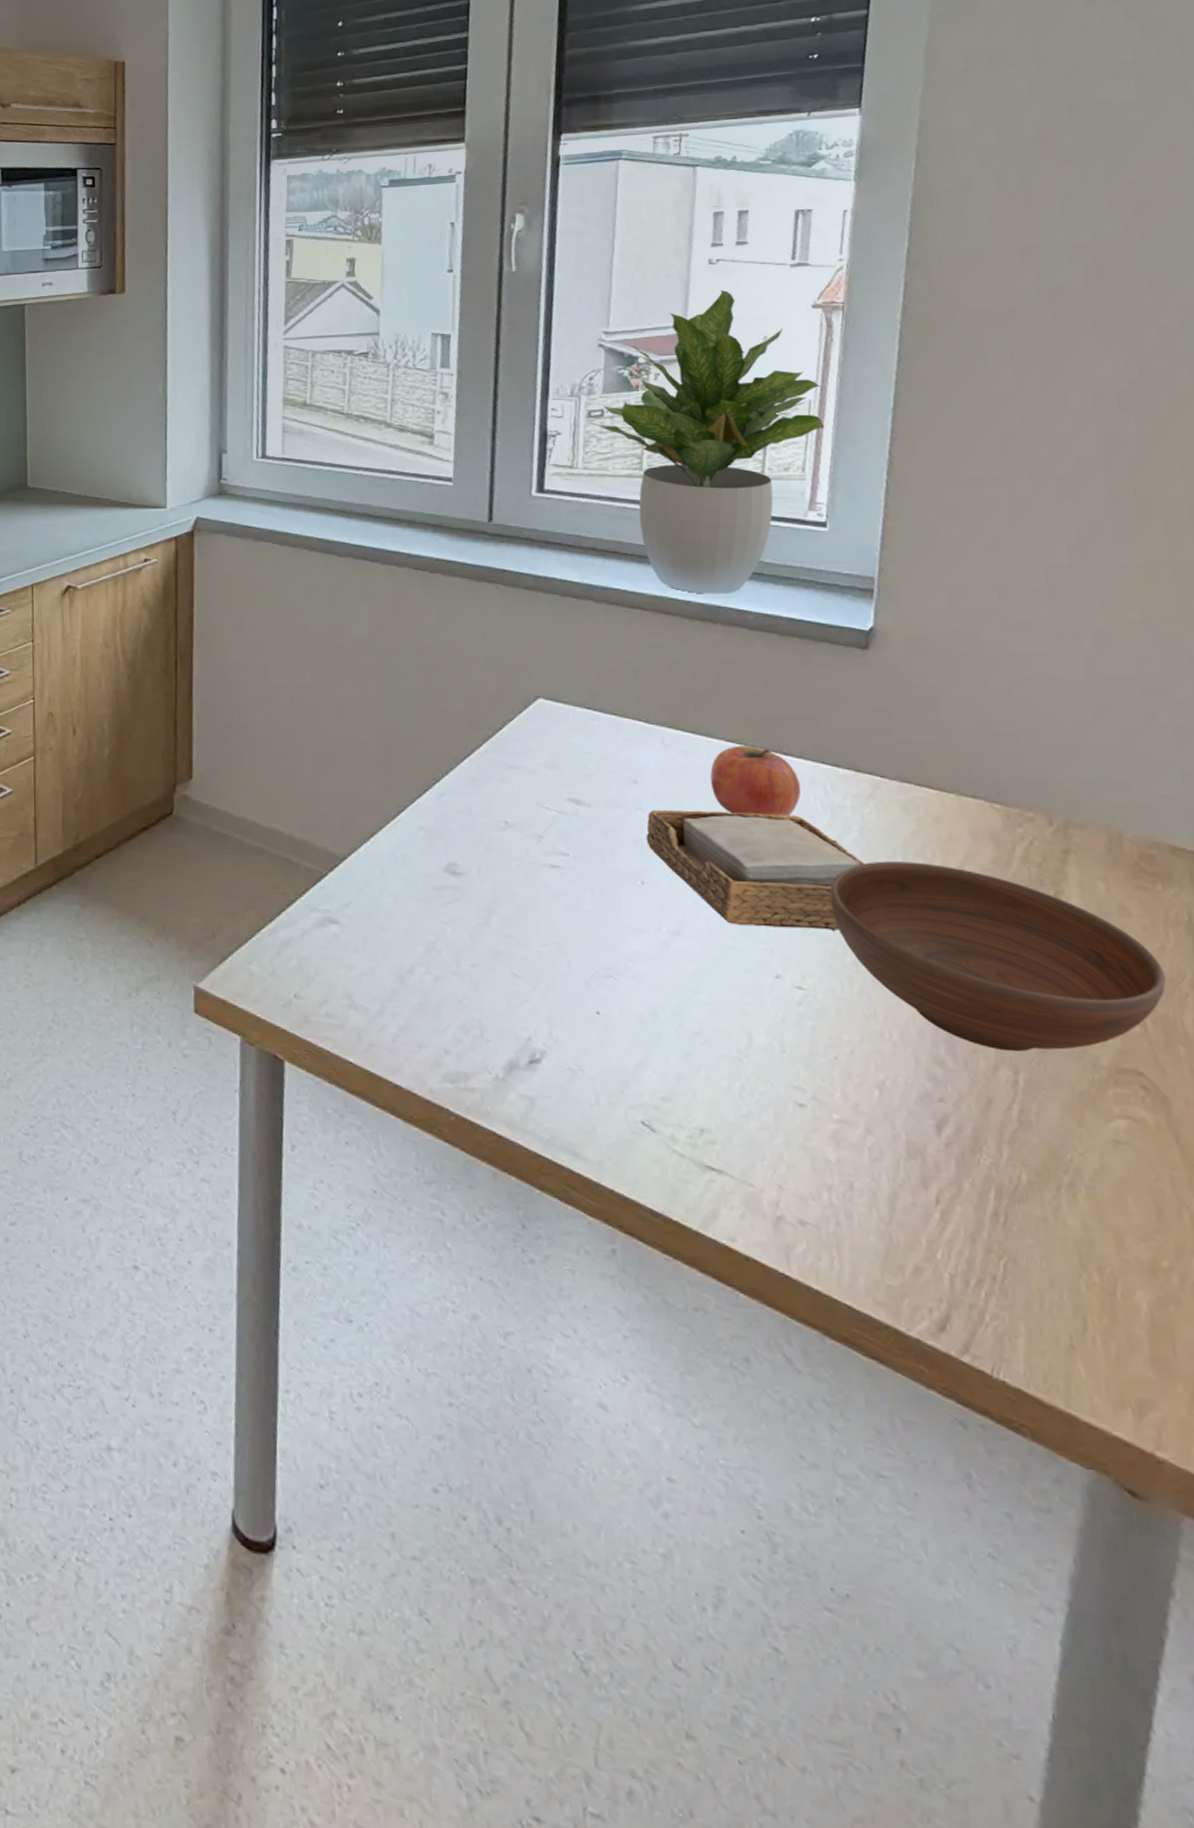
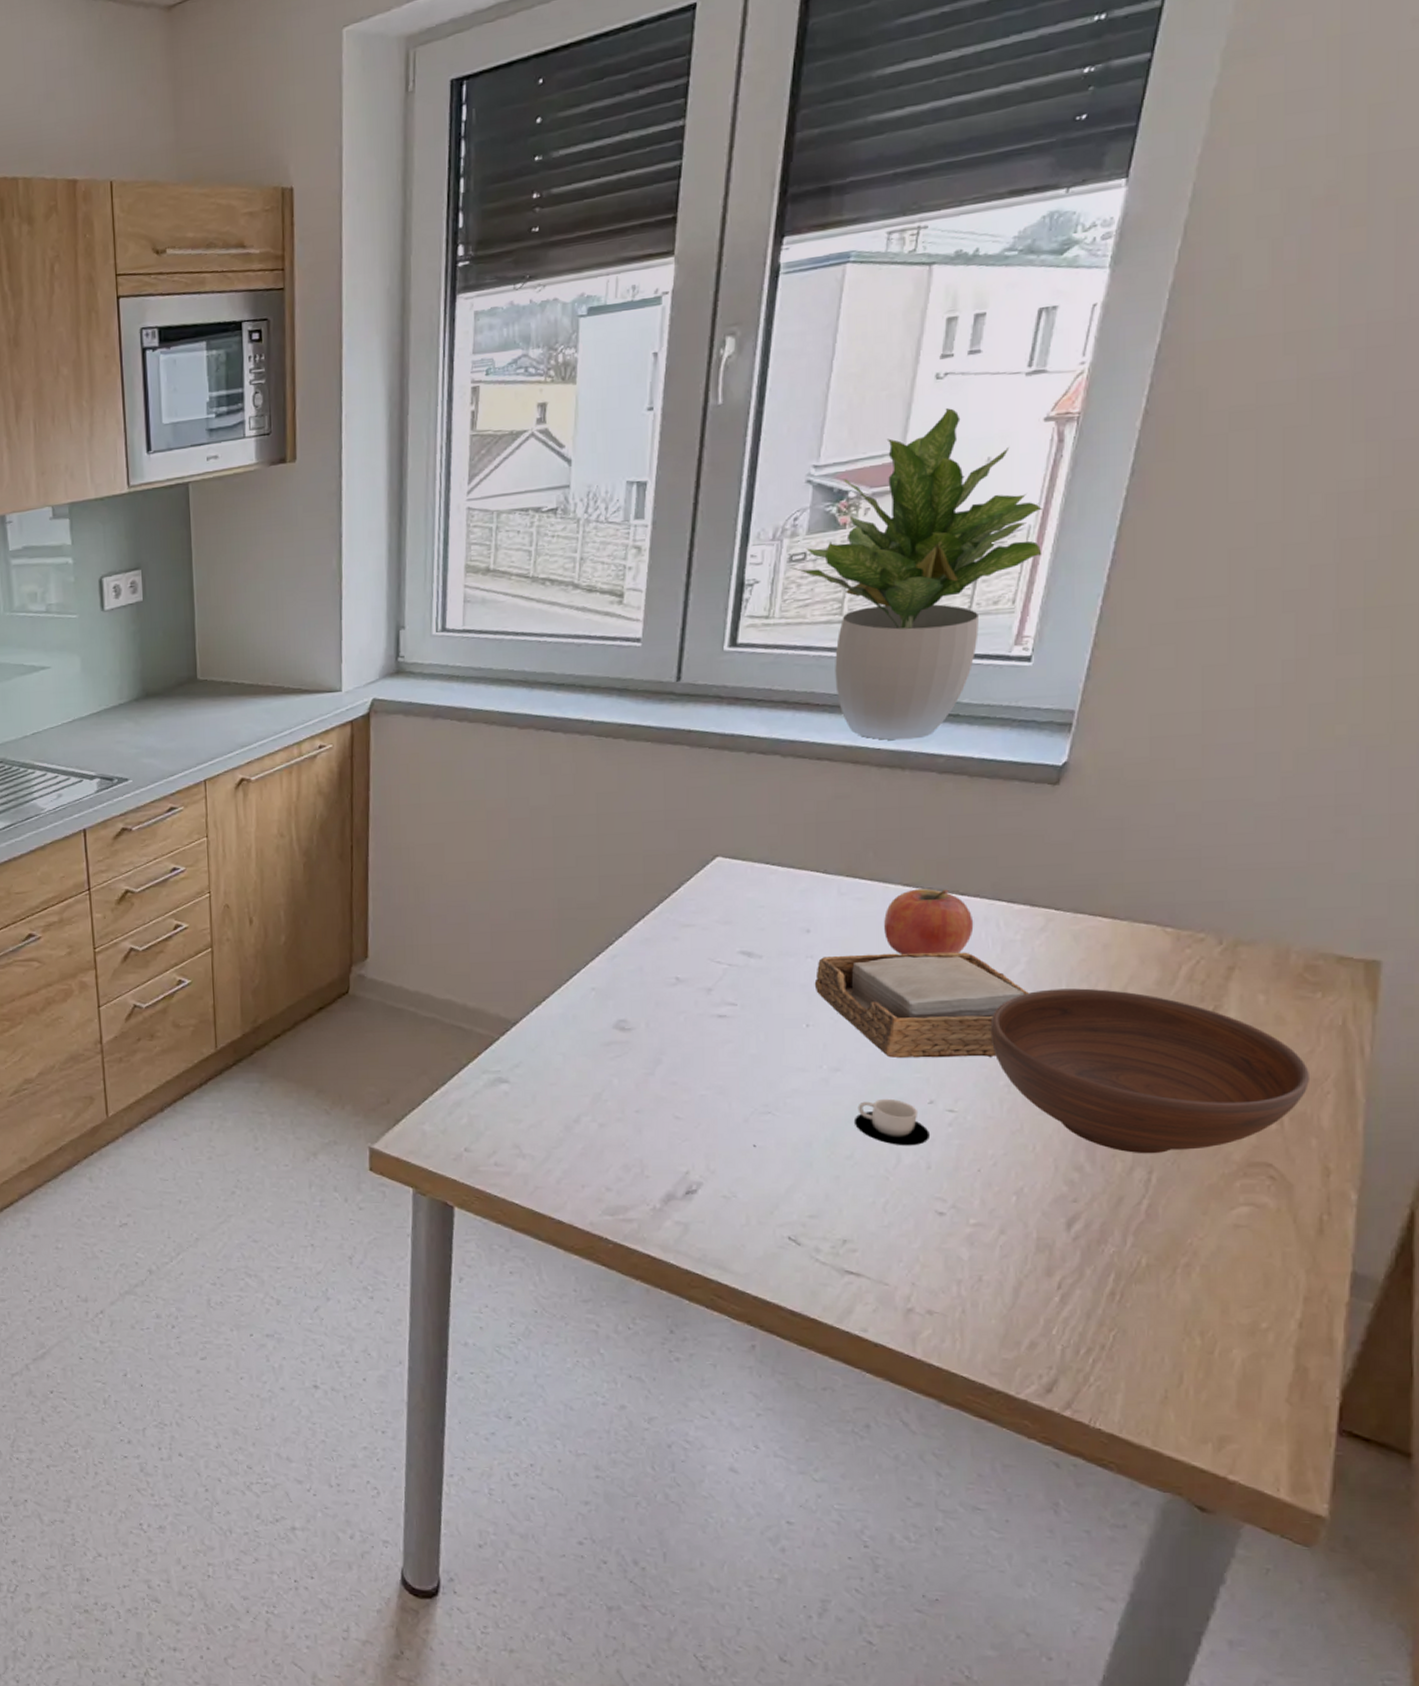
cup: none [699,969,781,1025] -> present [853,1098,931,1146]

